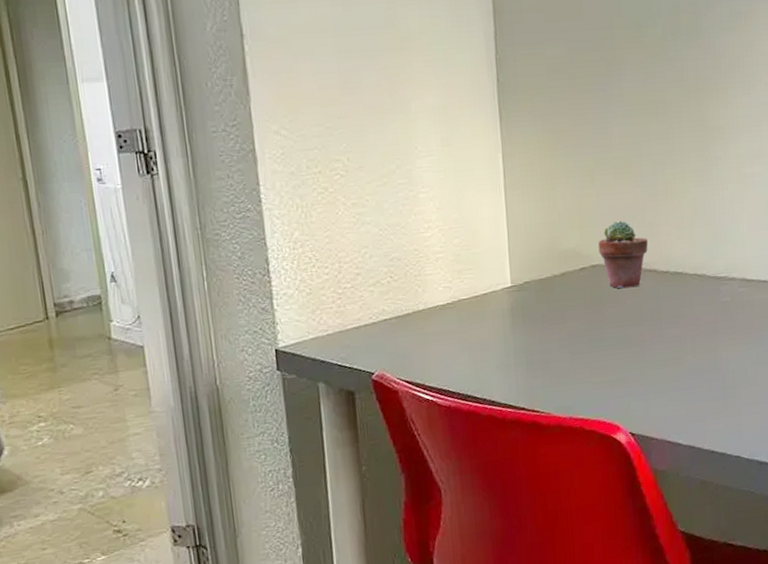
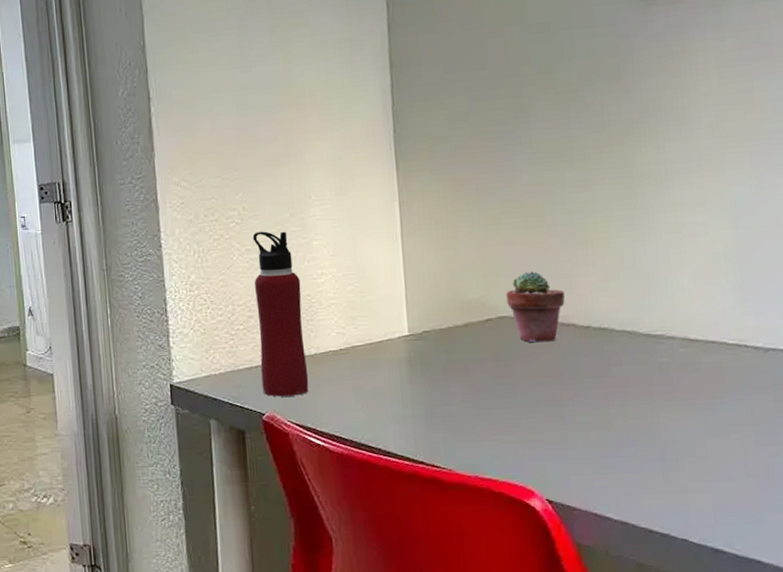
water bottle: none [358,183,417,355] -> present [252,231,309,397]

